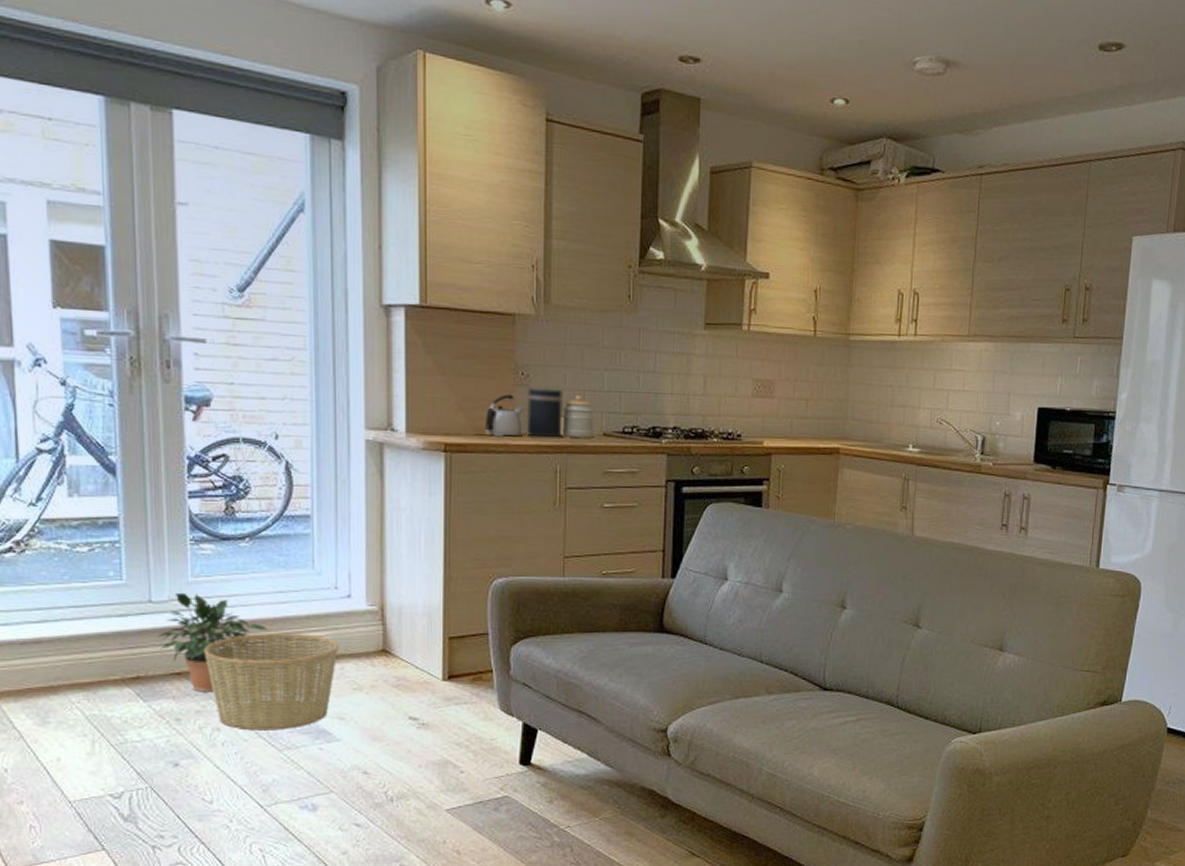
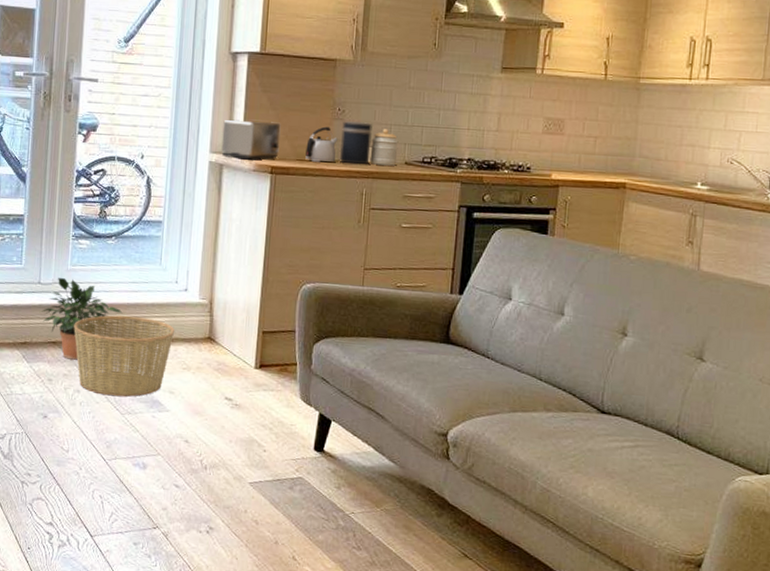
toaster: none [380,387,453,437] -> present [221,119,281,160]

